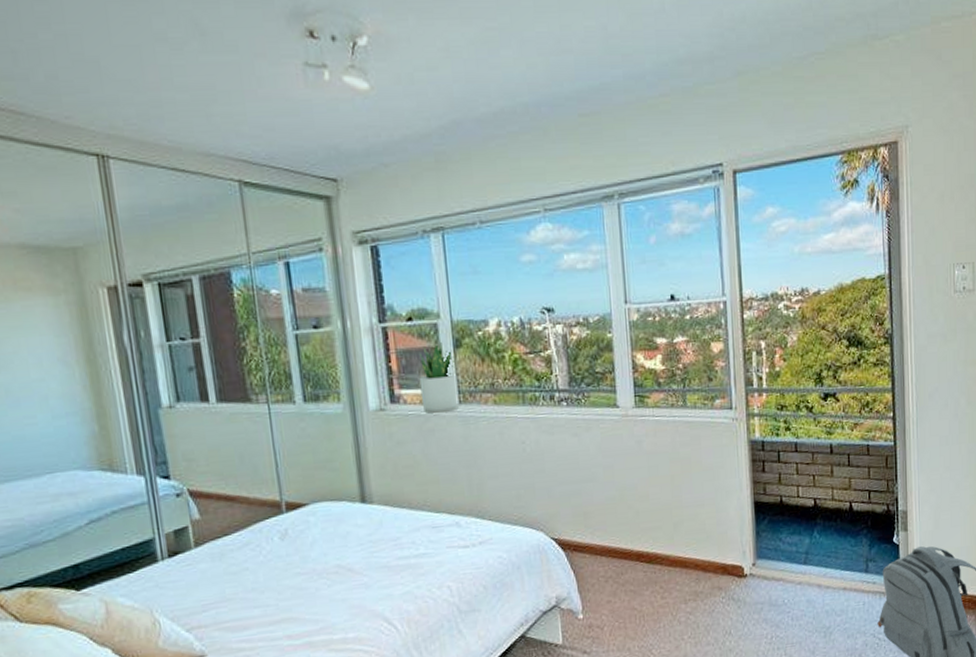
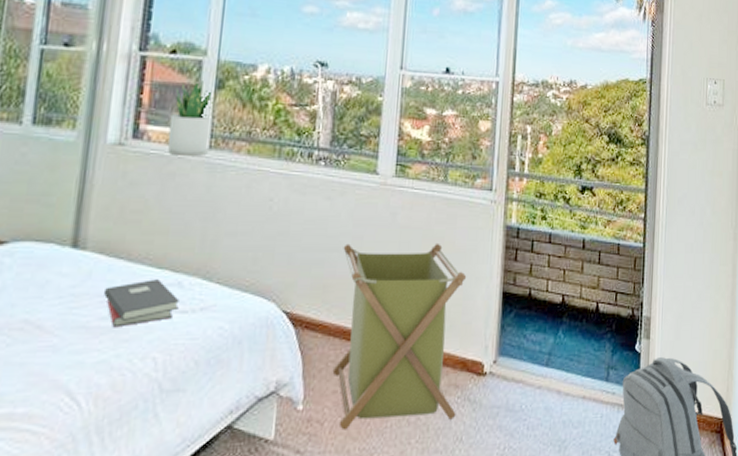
hardback book: none [395,522,461,565] -> present [103,279,179,328]
laundry basket: none [596,463,723,633] -> present [332,242,467,431]

